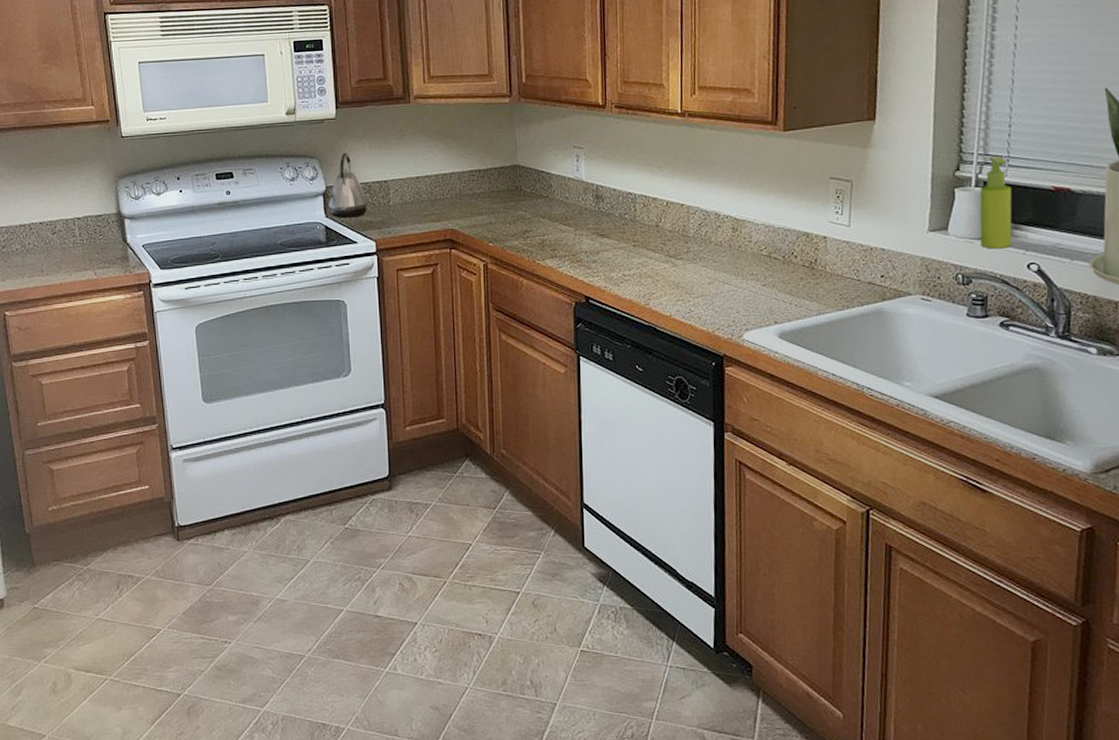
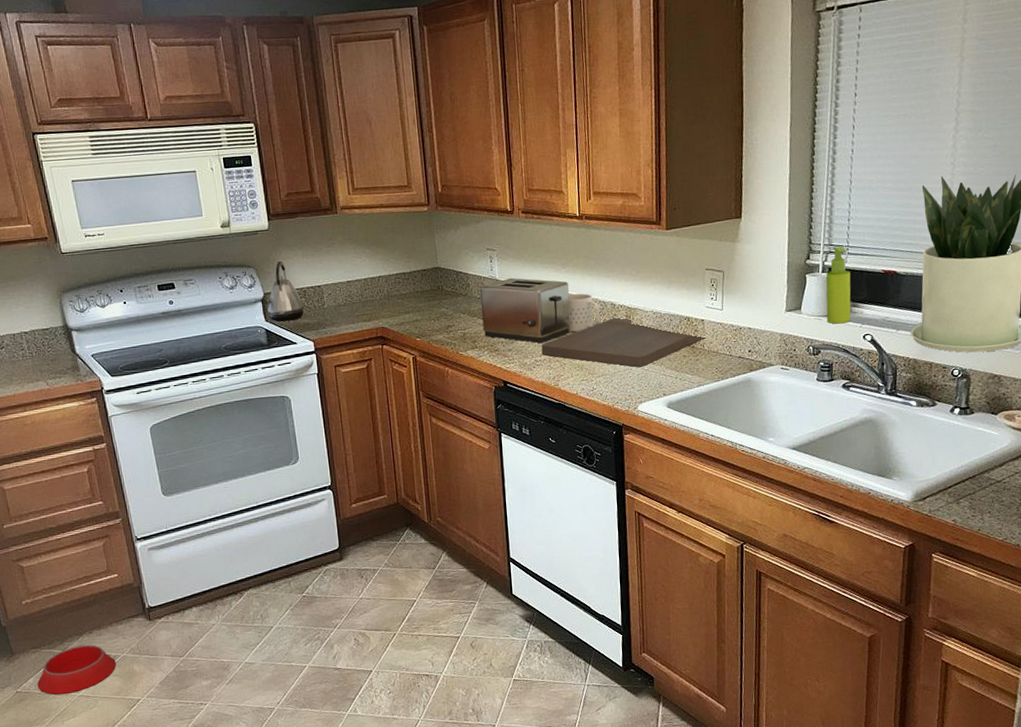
pet bowl: none [56,563,139,615] -> present [37,645,116,695]
toaster: none [563,179,667,256] -> present [479,277,571,343]
cutting board: none [630,228,827,289] -> present [541,316,705,367]
mug: none [663,200,702,245] -> present [568,293,601,333]

